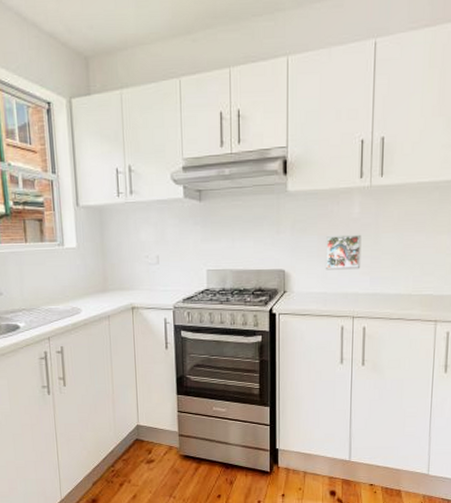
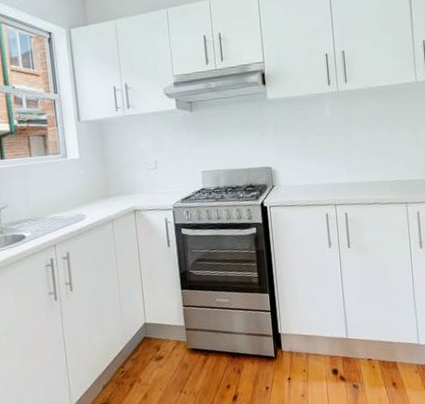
decorative tile: present [325,234,362,270] -> none [305,132,337,165]

